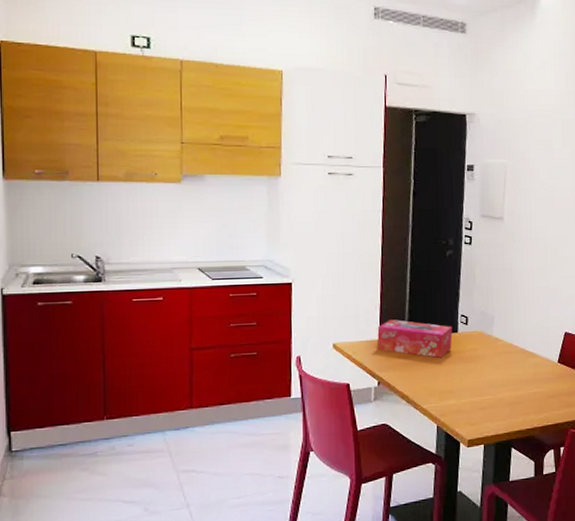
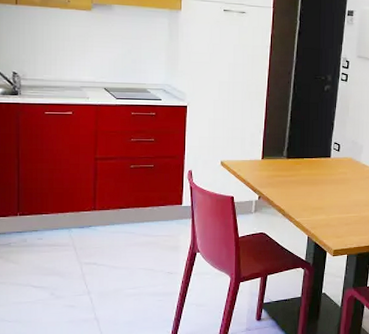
tissue box: present [376,319,453,358] -> none [259,143,326,178]

